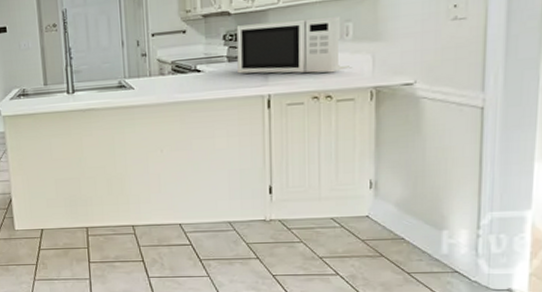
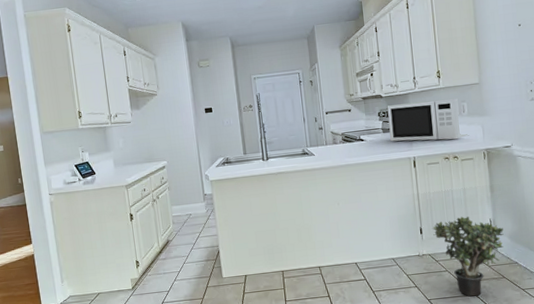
potted plant: none [285,174,388,276] -> present [432,216,504,297]

